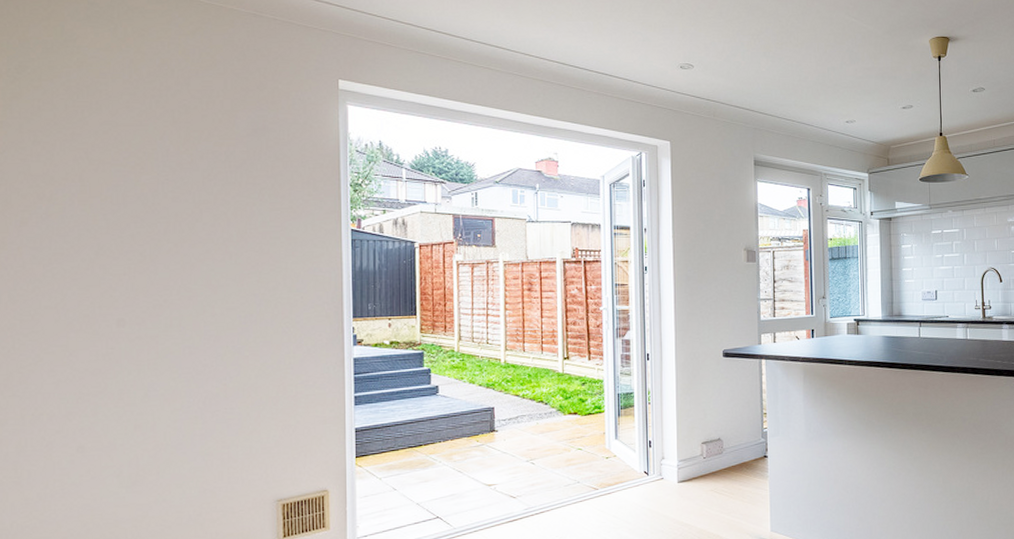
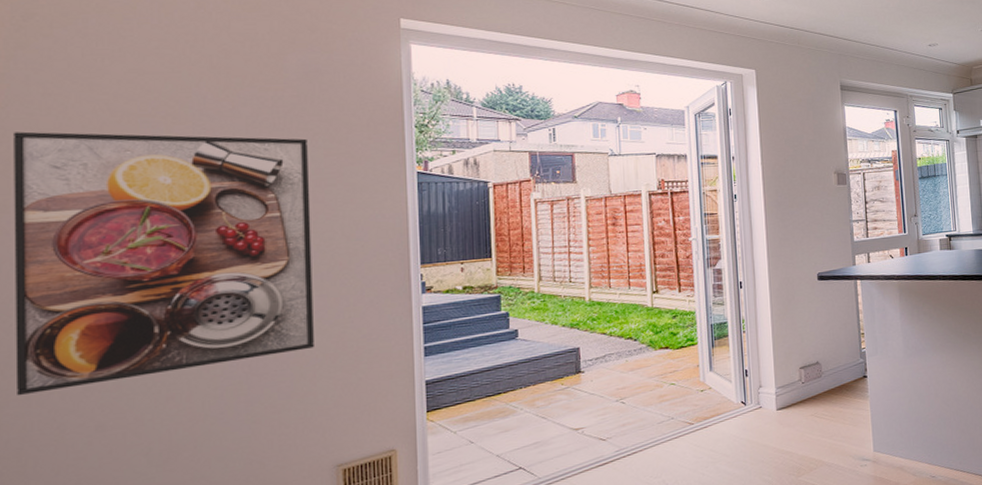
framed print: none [10,176,259,415] -> present [14,131,314,396]

